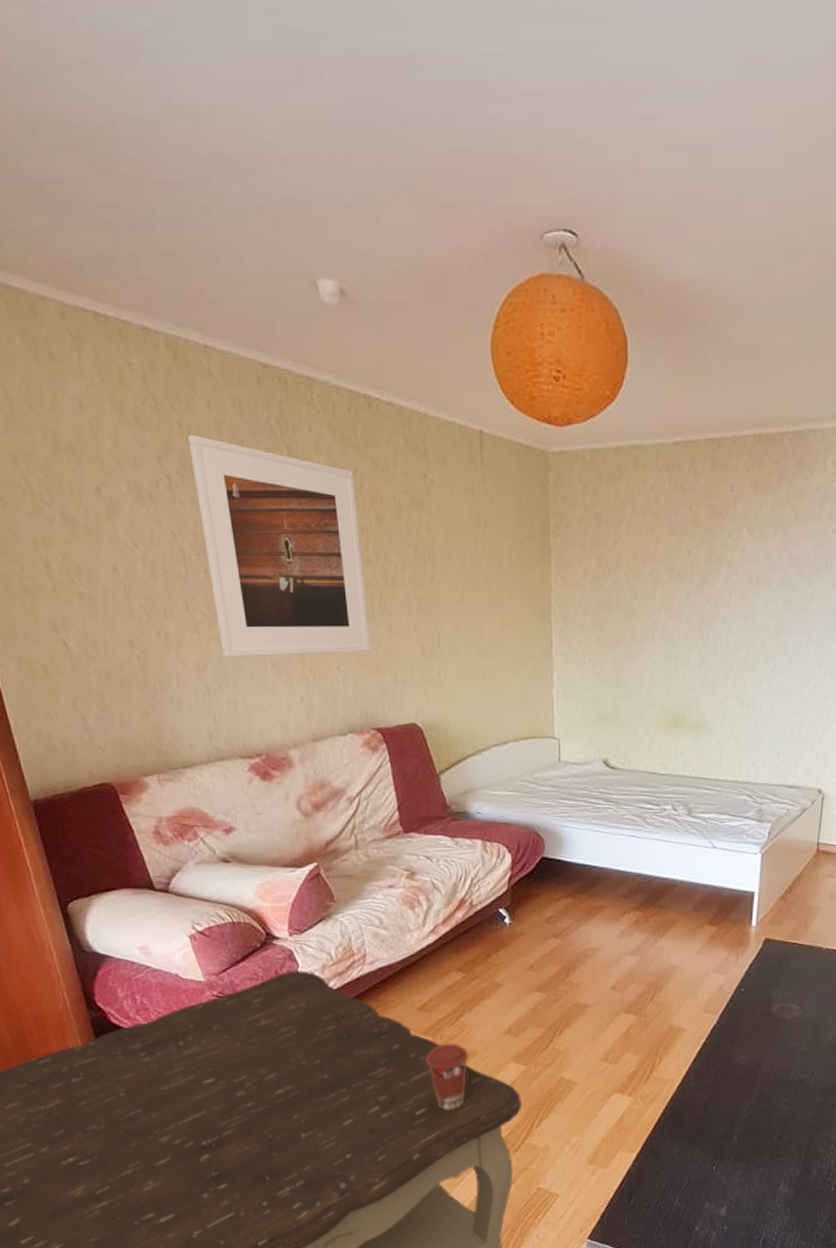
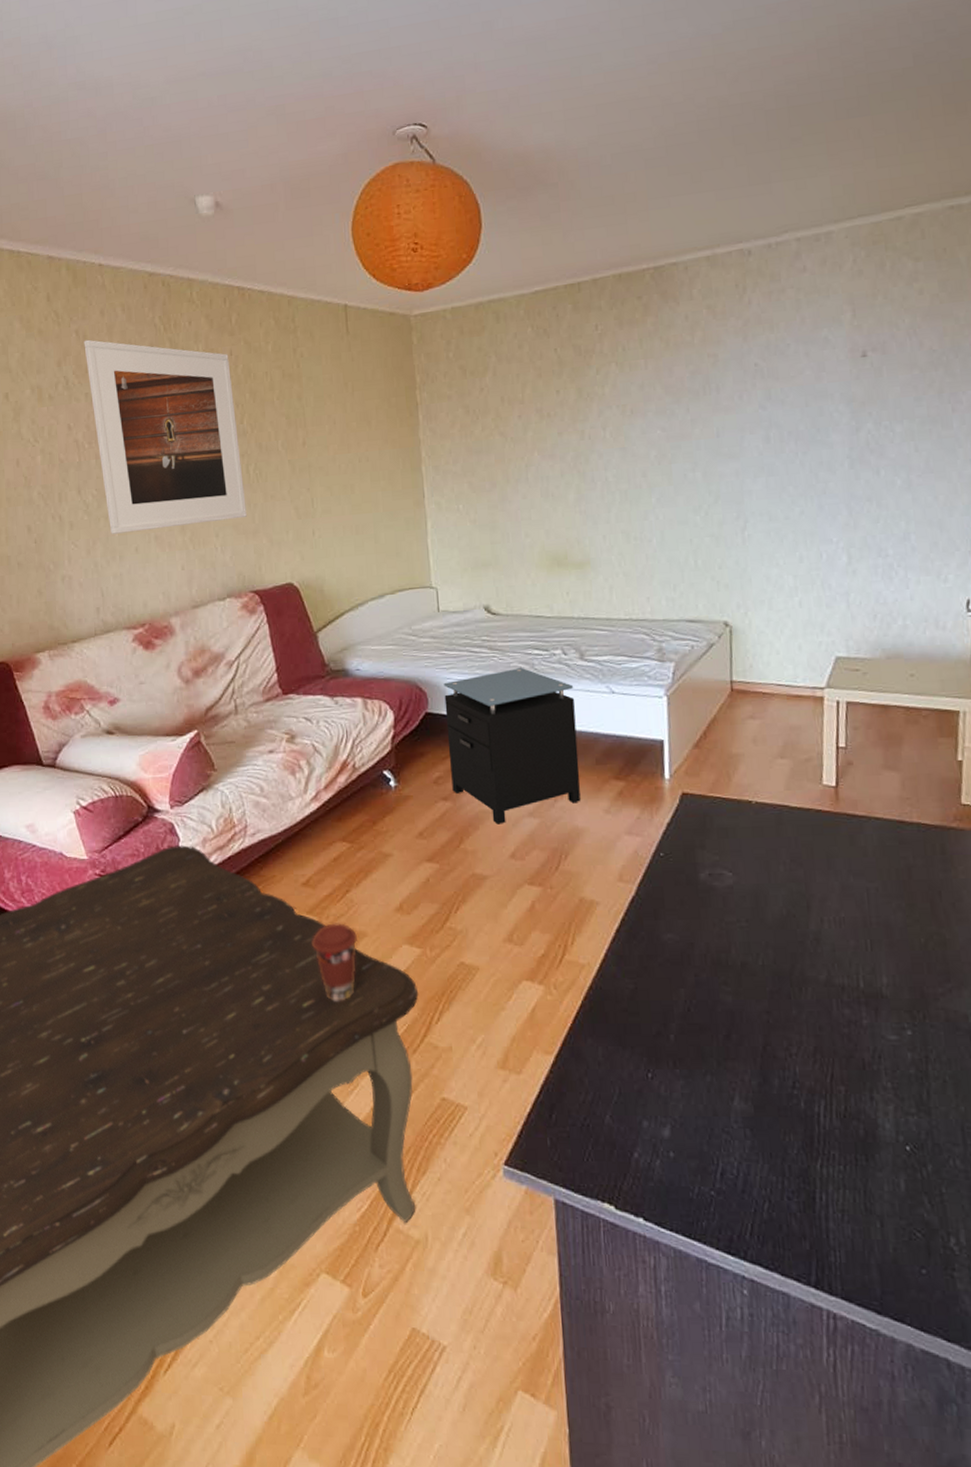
nightstand: none [560,820,680,960] -> present [443,668,581,824]

